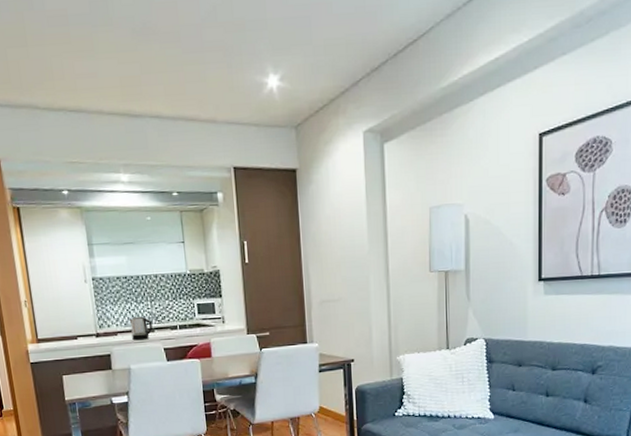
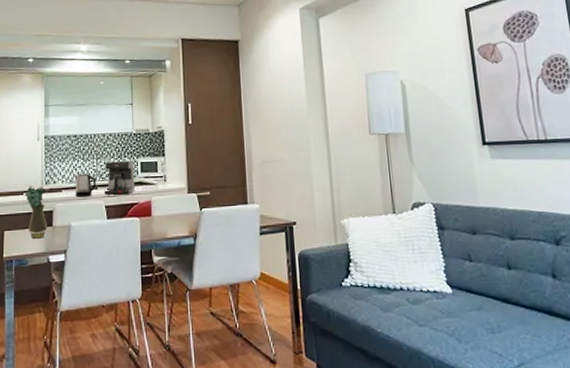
vase: none [78,329,107,382] -> present [24,185,47,239]
coffee maker: none [160,302,193,338] -> present [105,160,135,195]

